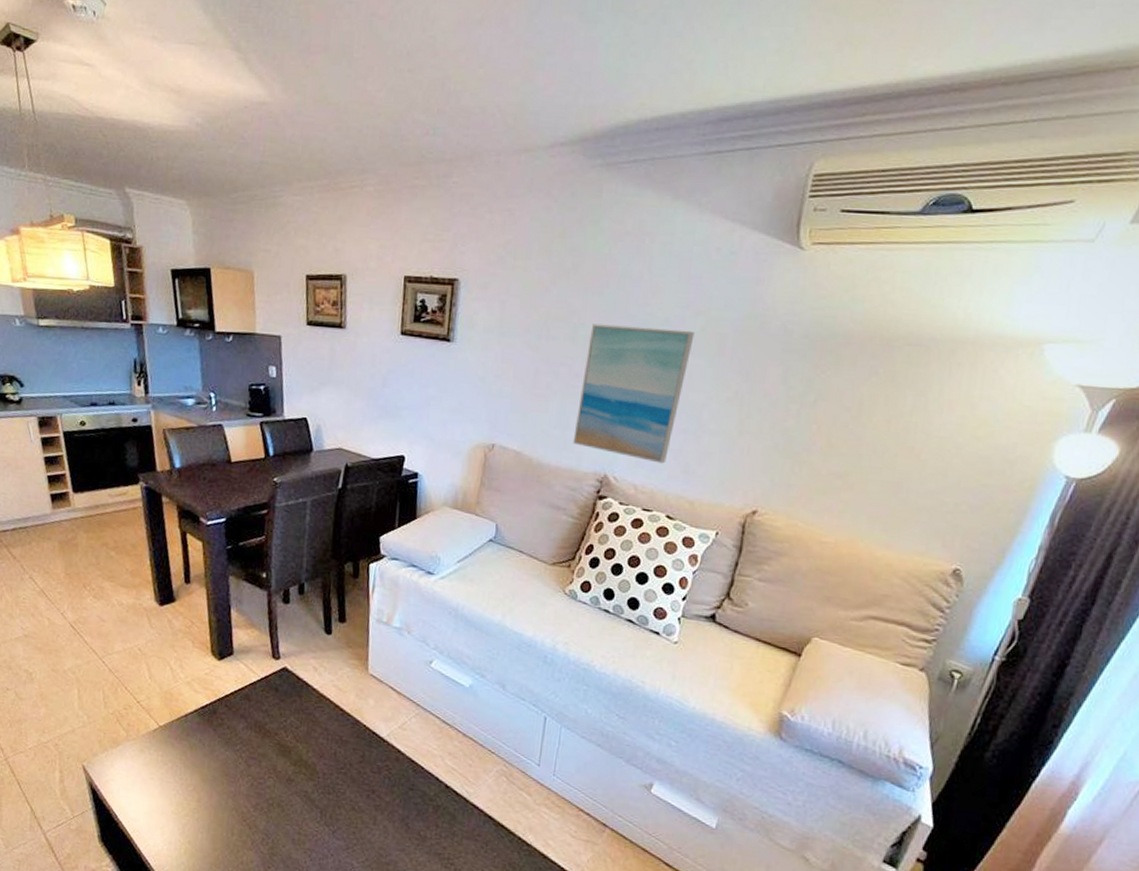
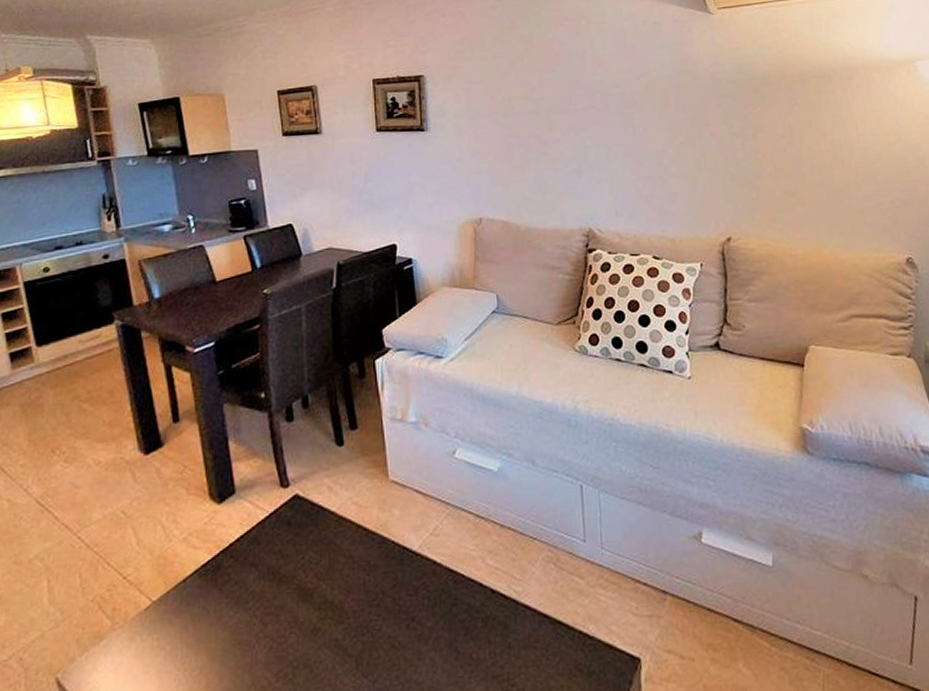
wall art: present [572,324,695,464] -> none [550,91,642,210]

